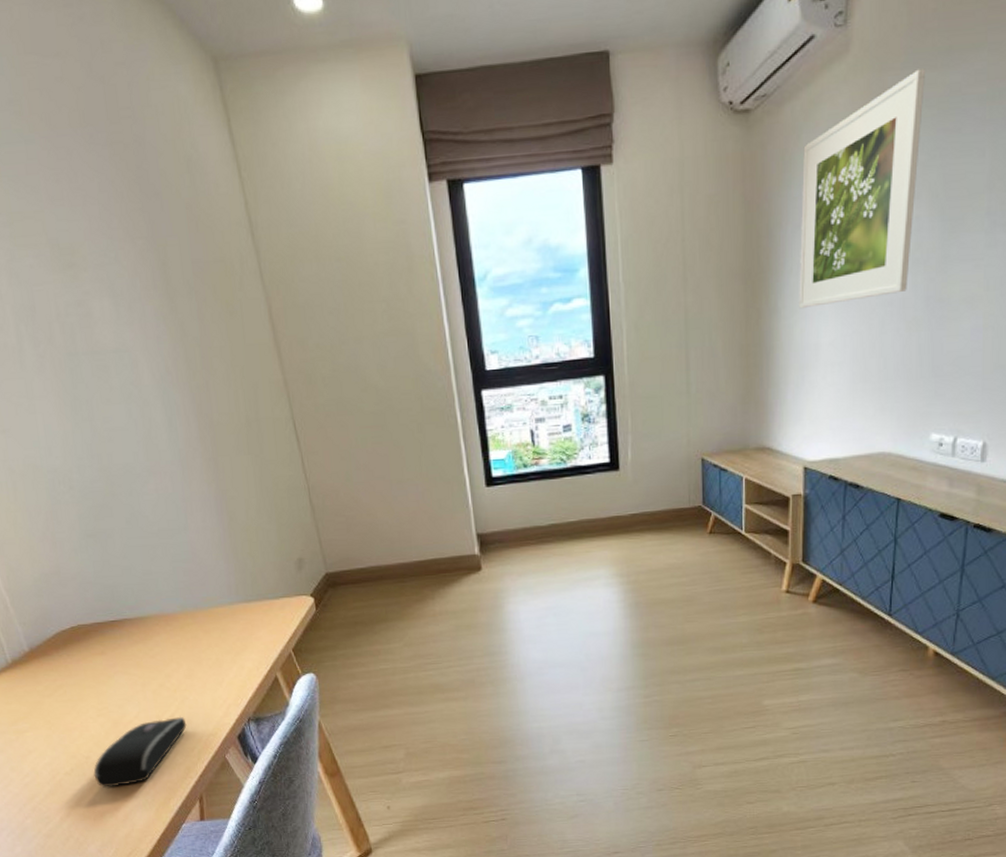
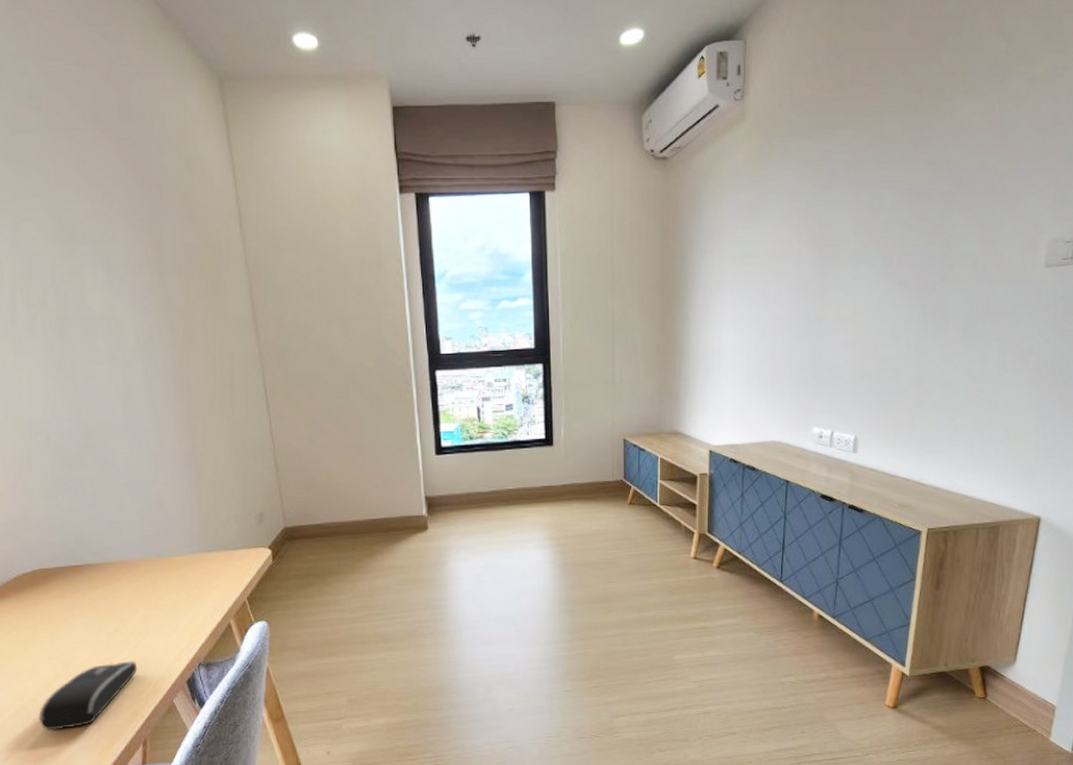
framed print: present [799,68,925,309] -> none [706,138,804,319]

